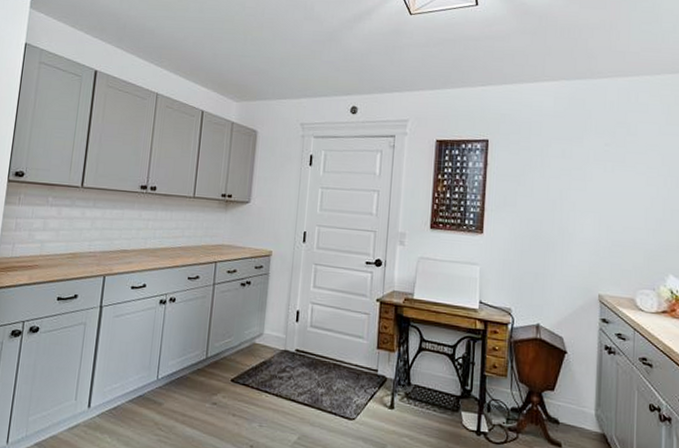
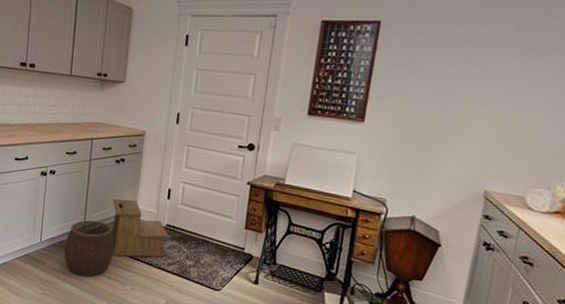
woven basket: none [183,350,240,416] -> present [64,220,115,277]
step stool: none [236,325,298,390] -> present [111,199,168,258]

